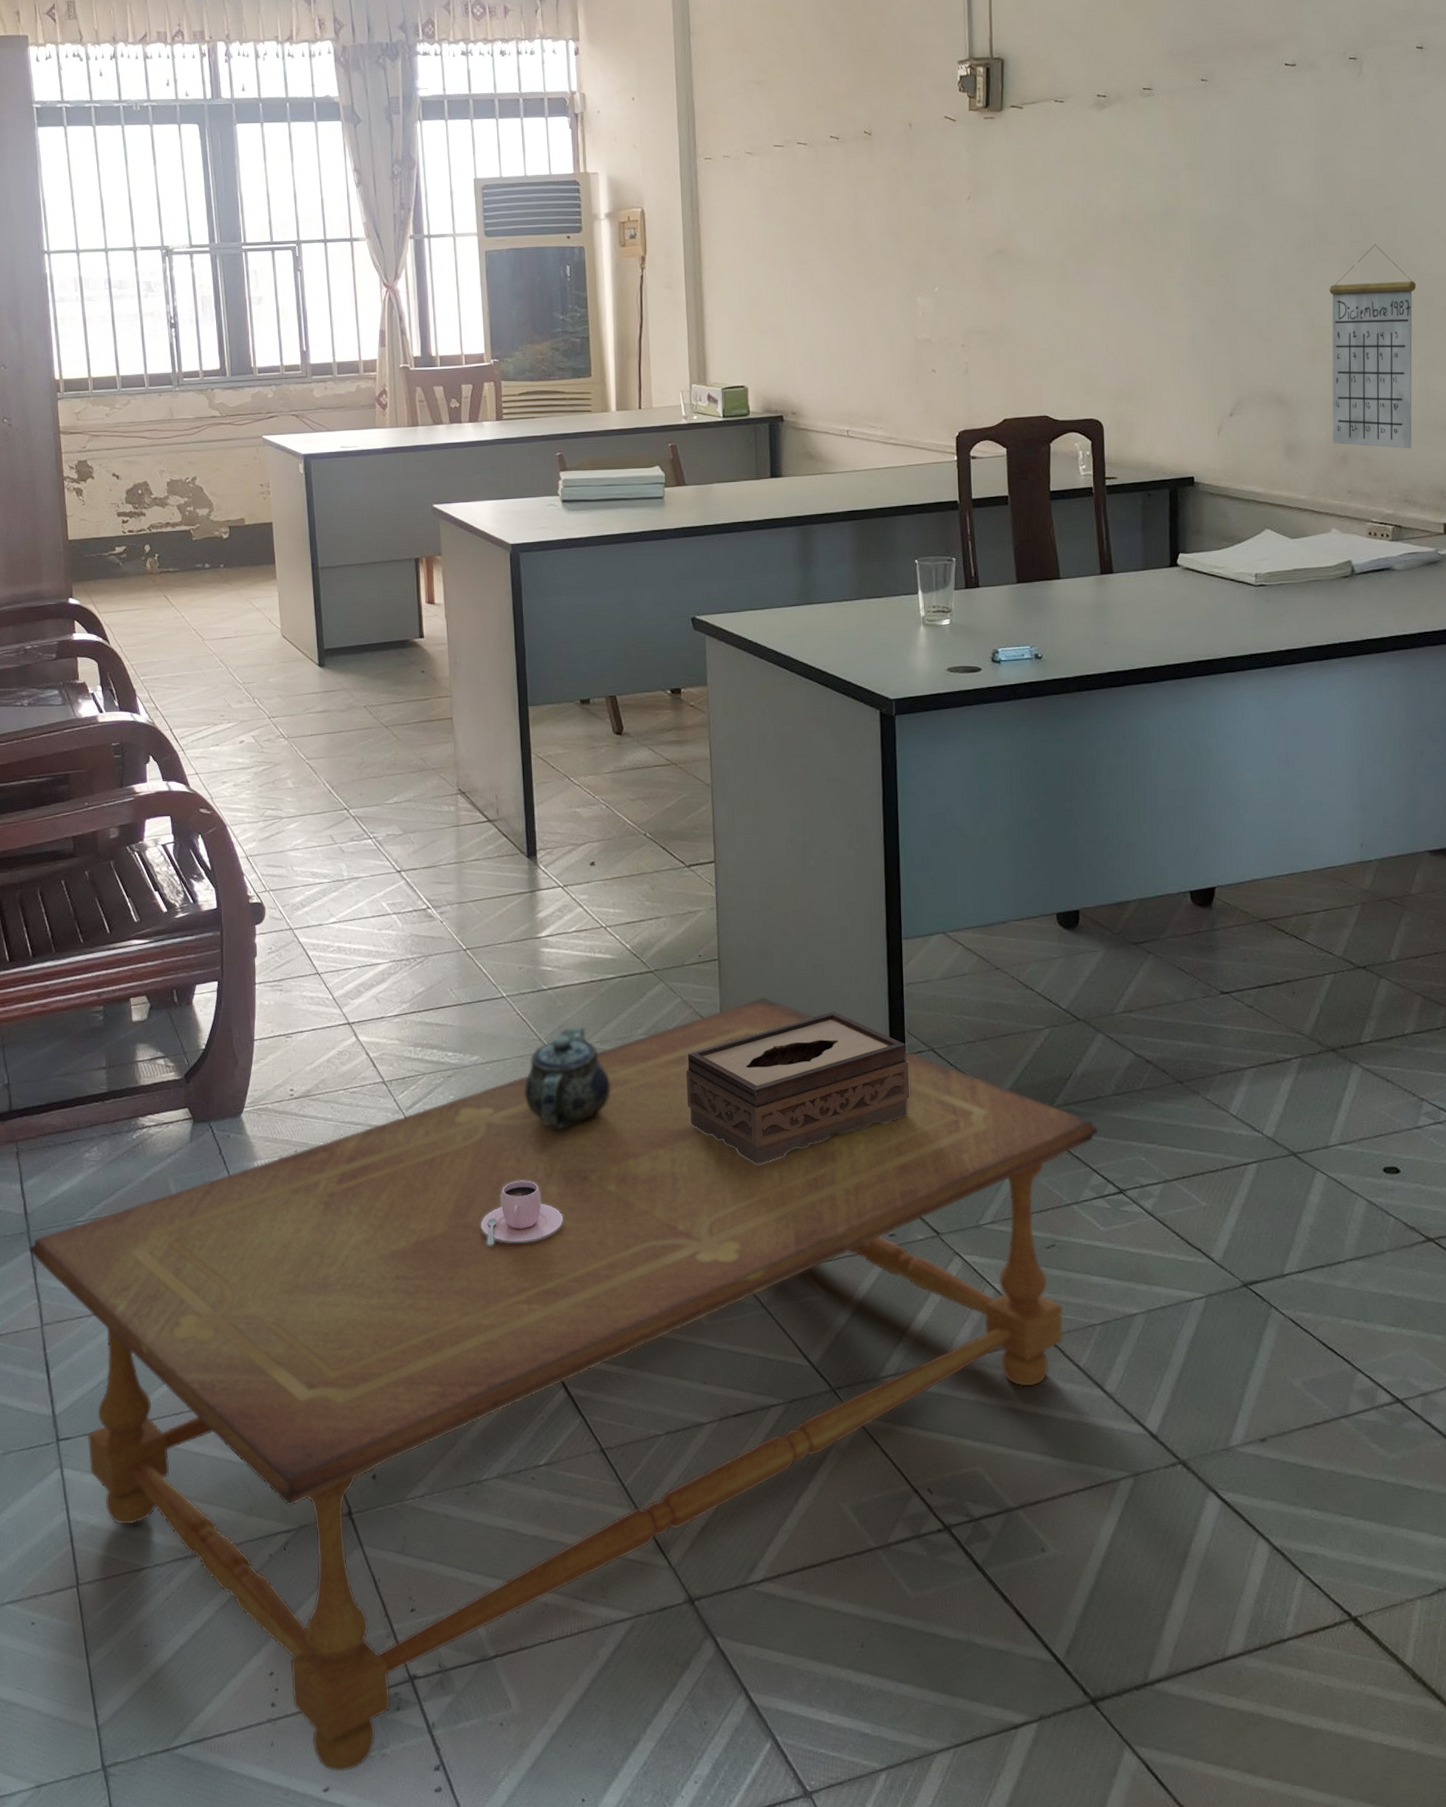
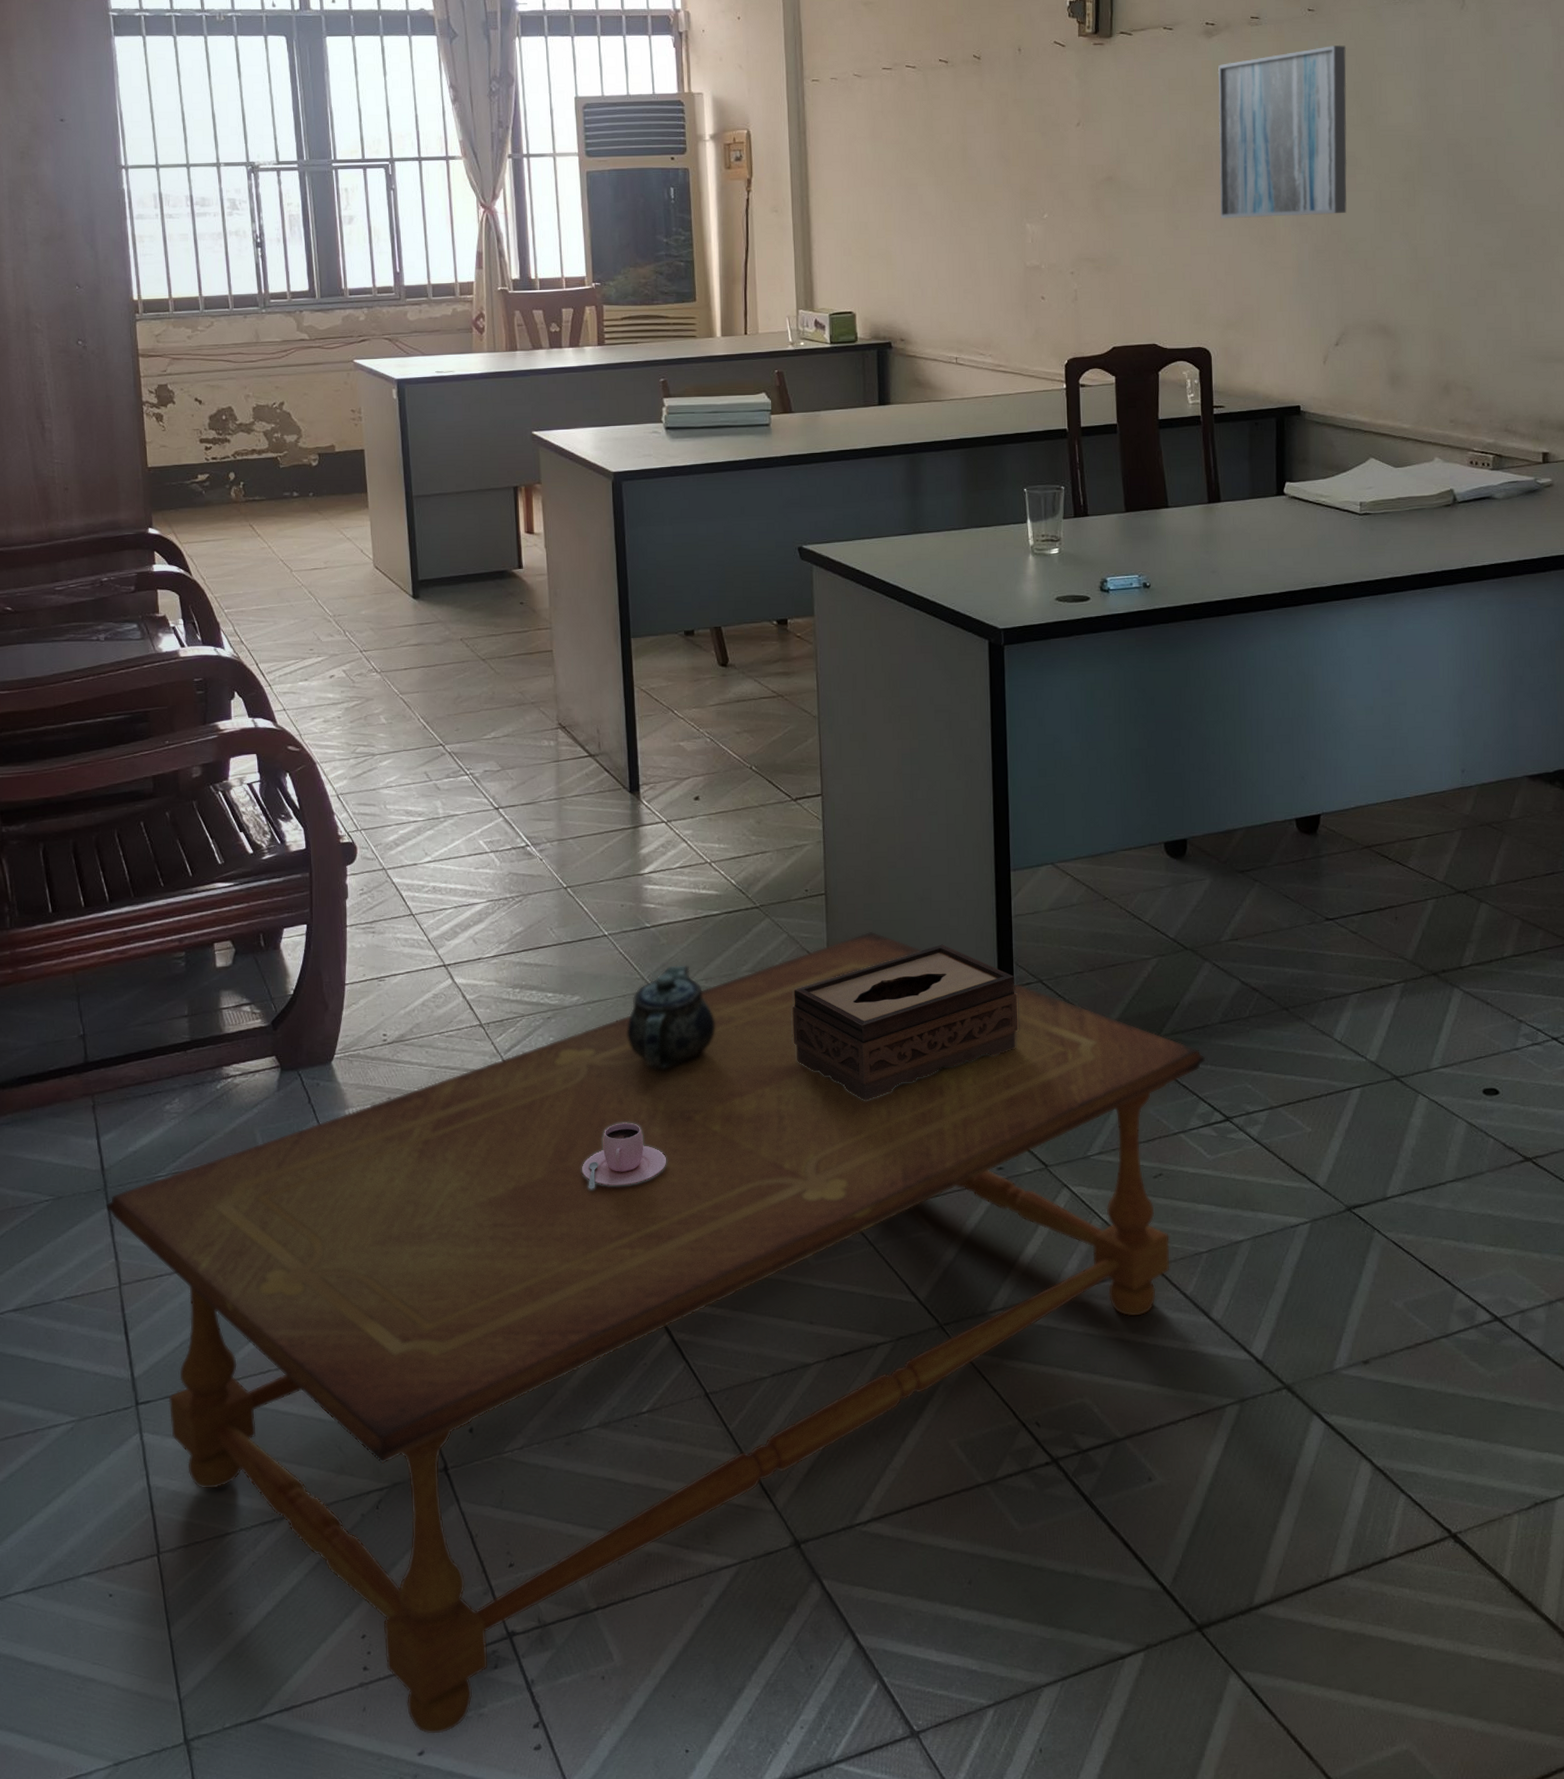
wall art: none [1109,114,1242,291] -> present [1217,44,1347,219]
calendar: present [1329,244,1416,449] -> none [1432,176,1516,379]

